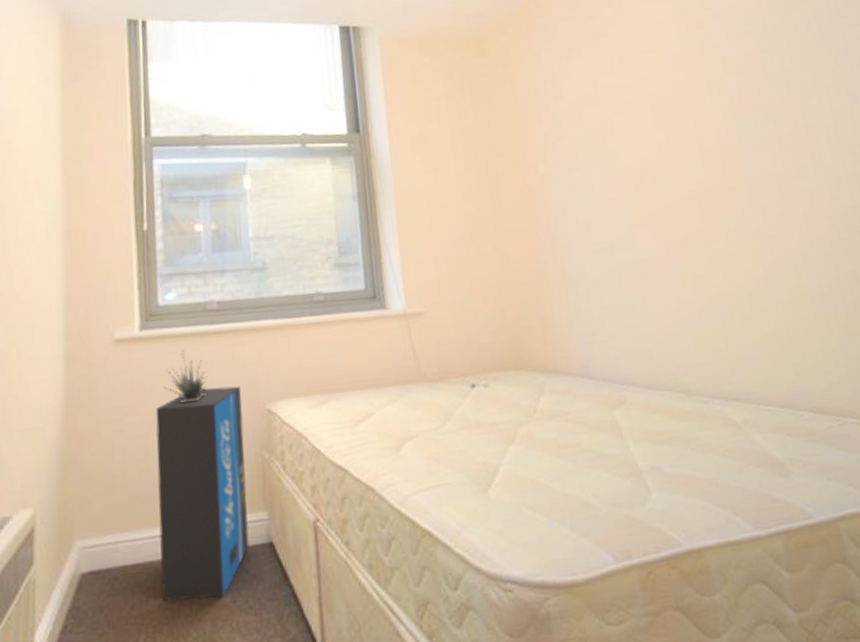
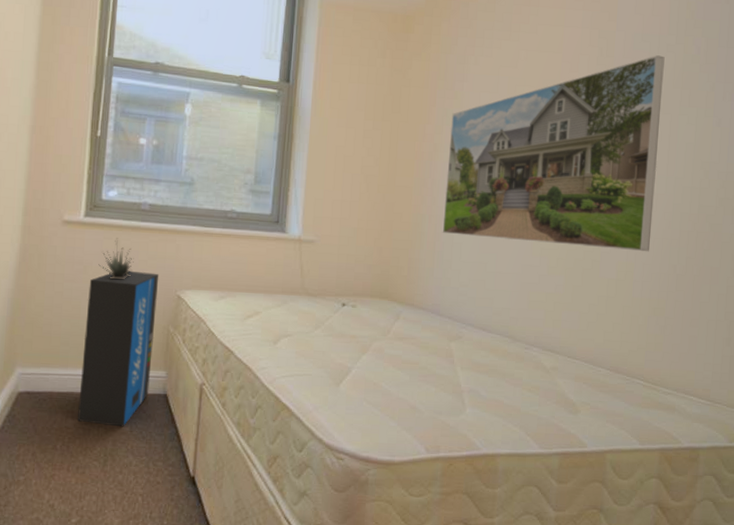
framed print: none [553,37,819,278] -> present [442,55,665,252]

